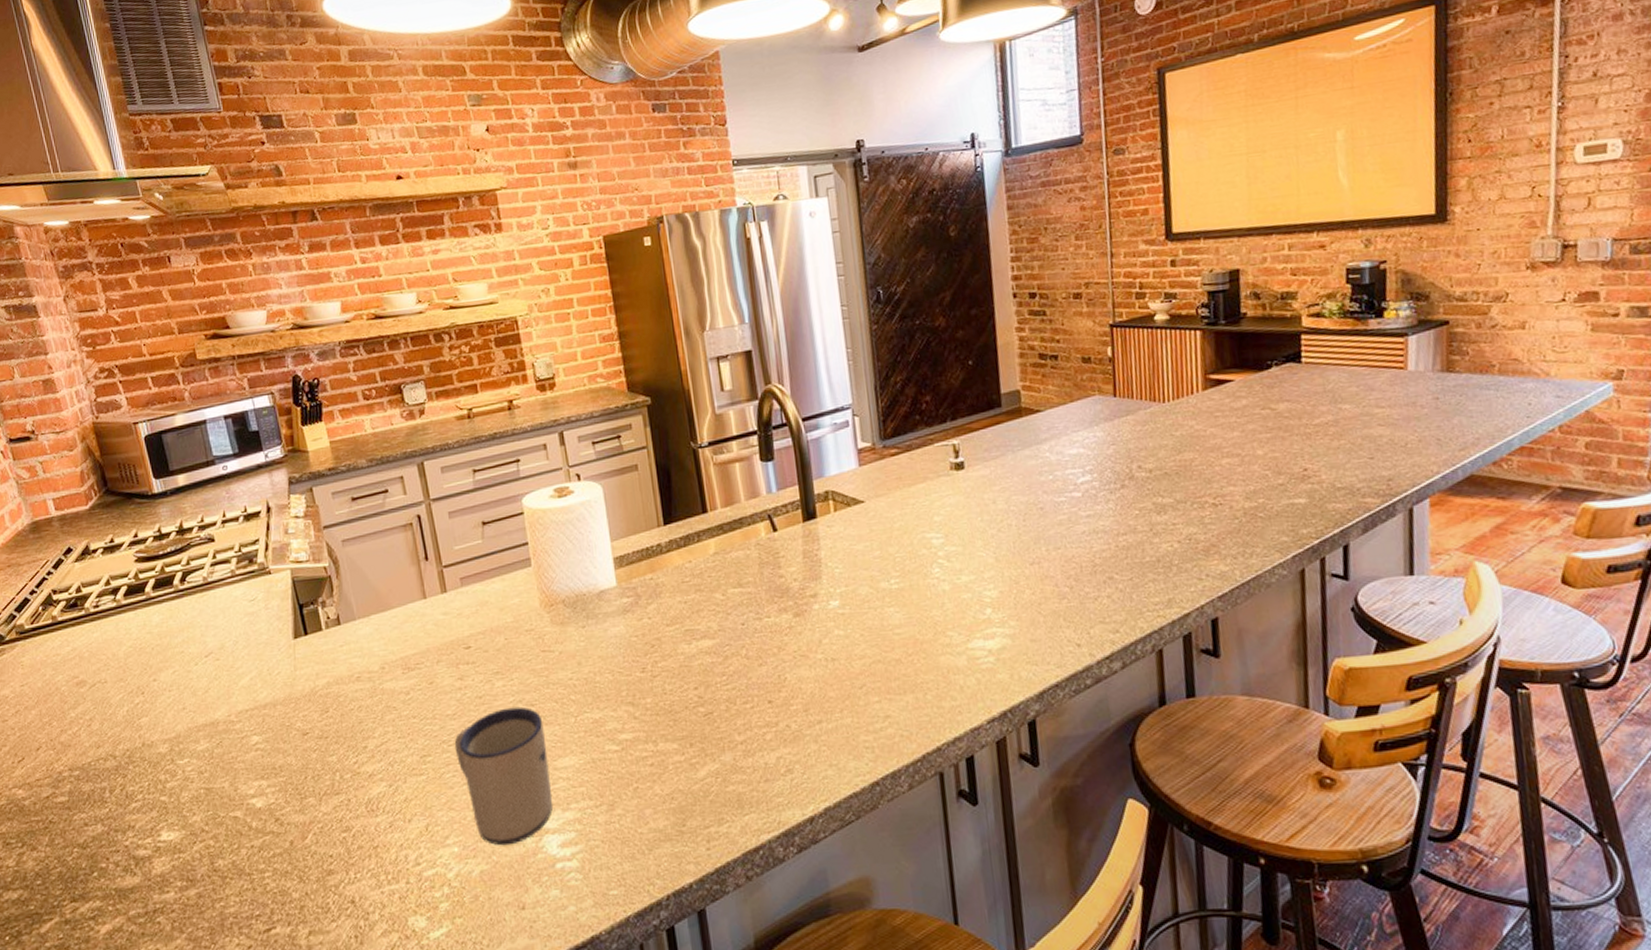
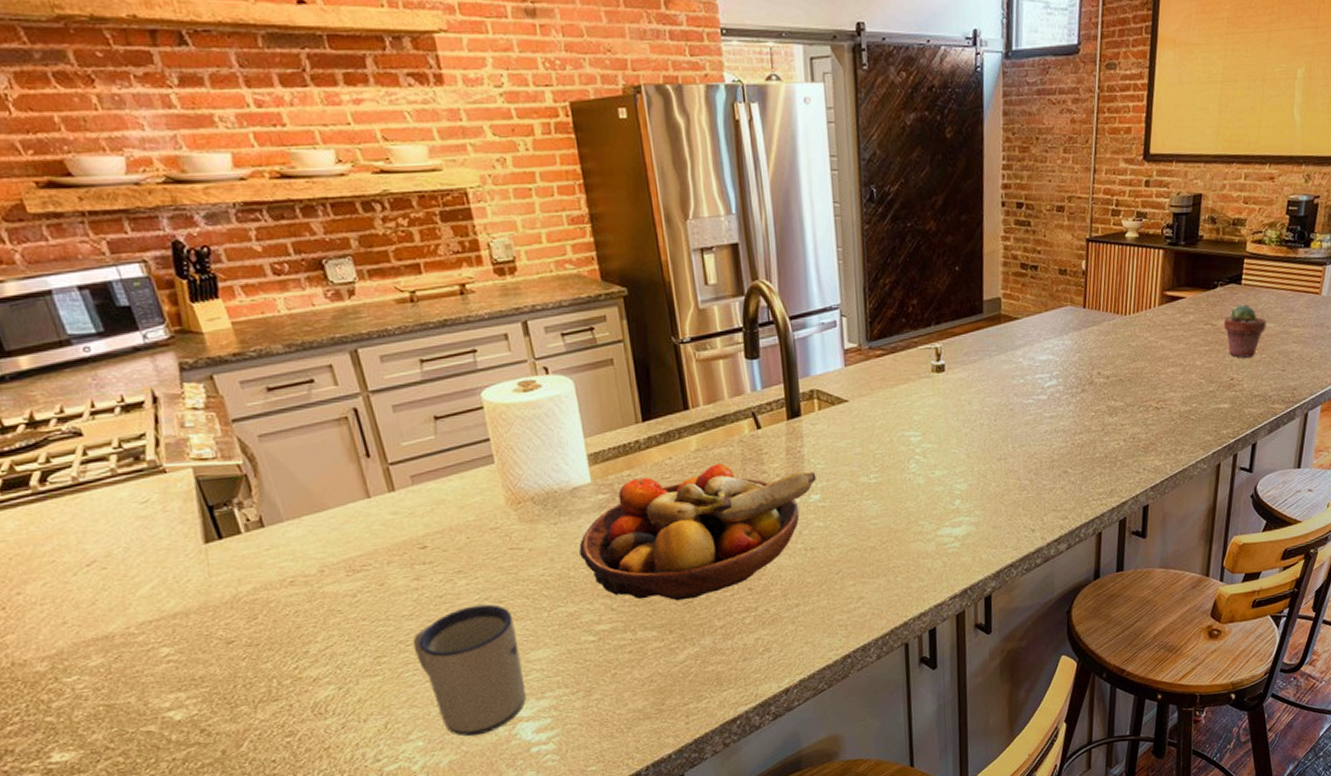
fruit bowl: none [604,567,835,712] -> present [579,463,816,601]
potted succulent: none [1285,384,1341,445] -> present [1223,304,1266,358]

